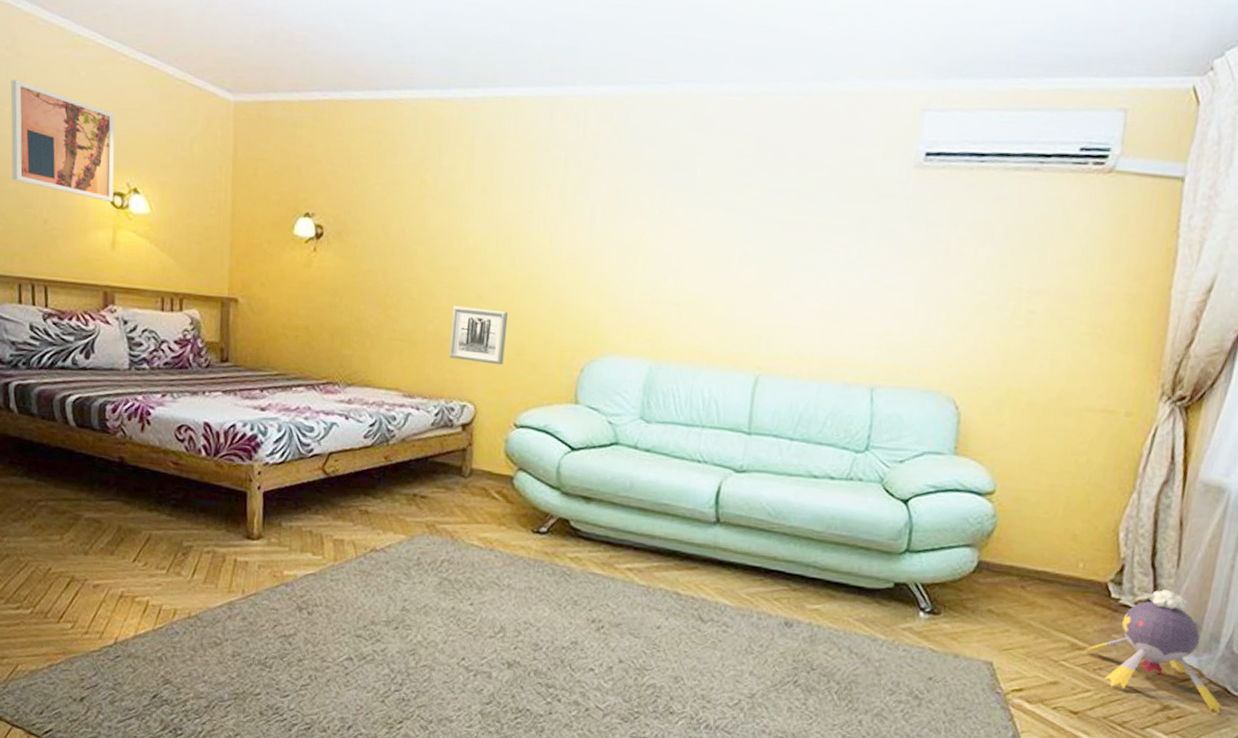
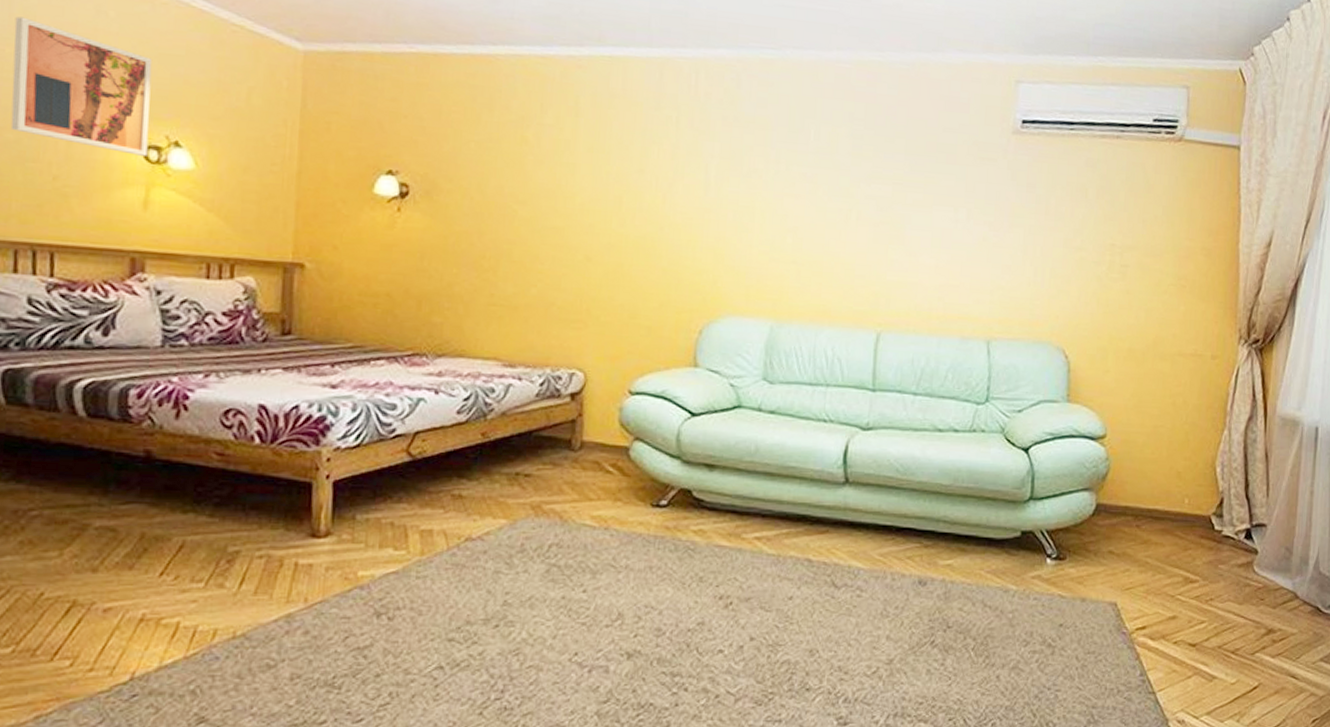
wall art: present [448,306,508,365] -> none [554,268,619,330]
plush toy: present [1085,590,1223,713] -> none [1197,519,1317,631]

